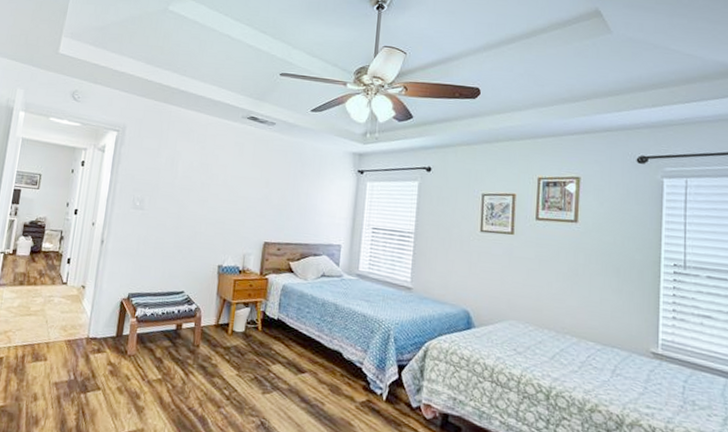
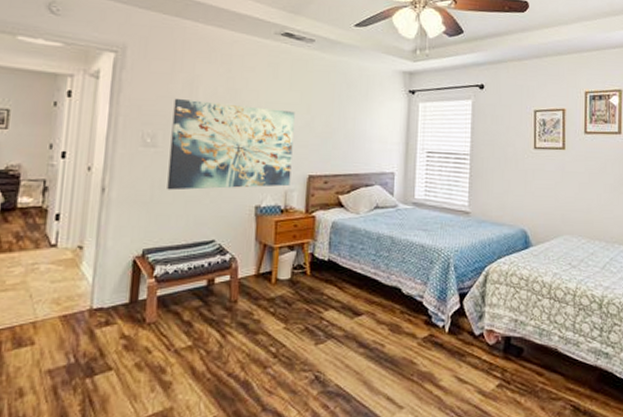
wall art: none [149,171,256,250] -> present [167,99,295,191]

